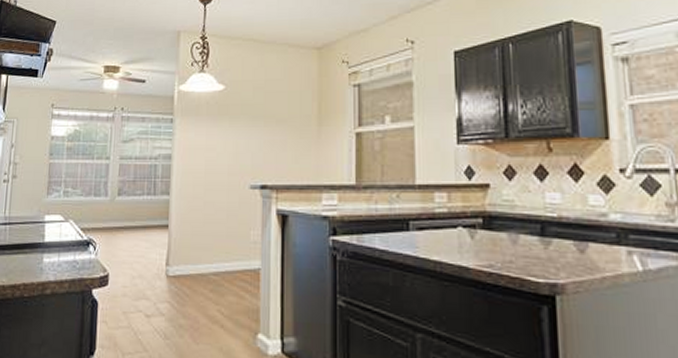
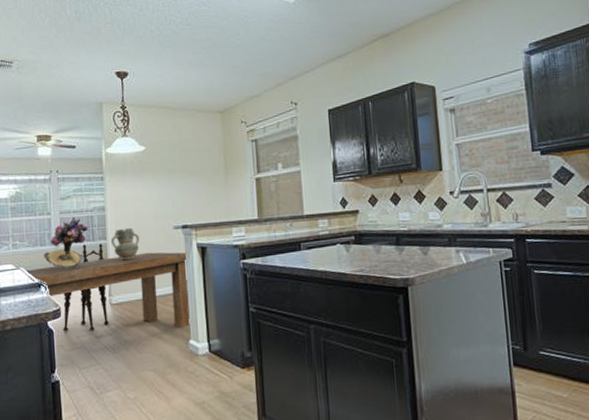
dining table: none [76,215,265,317] -> present [27,252,190,328]
bouquet: none [97,164,151,228] -> present [44,217,89,270]
dining chair: none [109,198,165,308] -> present [63,243,109,332]
ceramic jug: none [175,182,208,223] -> present [111,227,139,260]

